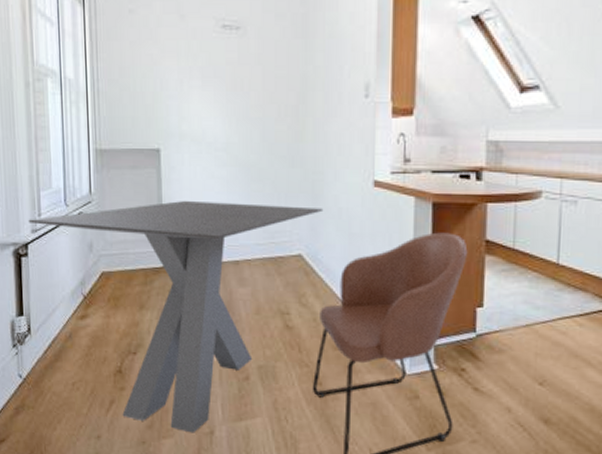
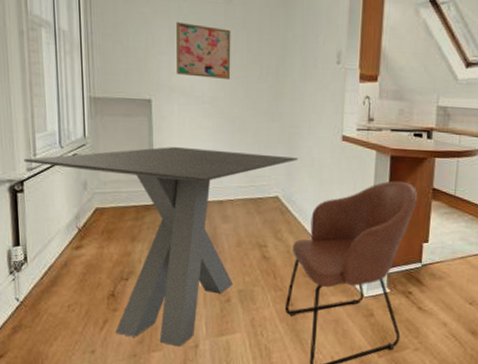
wall art: none [186,61,246,122] -> present [176,21,231,79]

